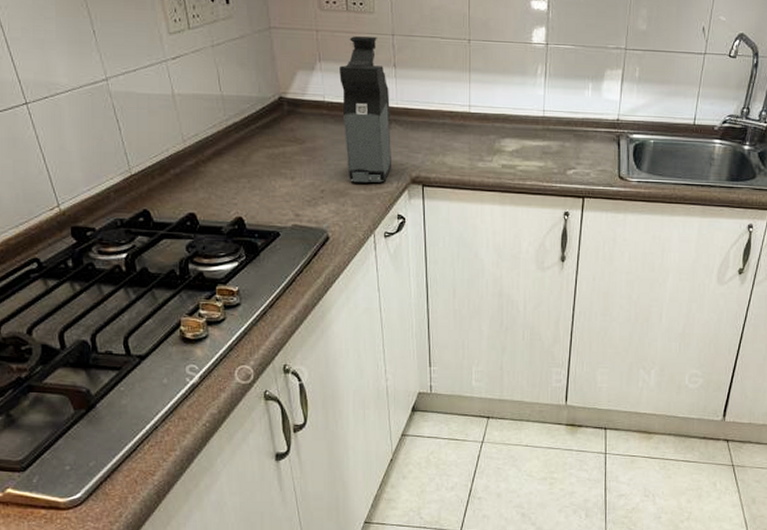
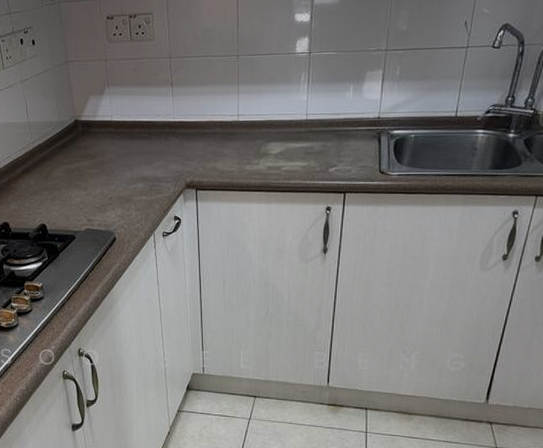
coffee maker: present [340,36,391,183] -> none [125,61,169,189]

